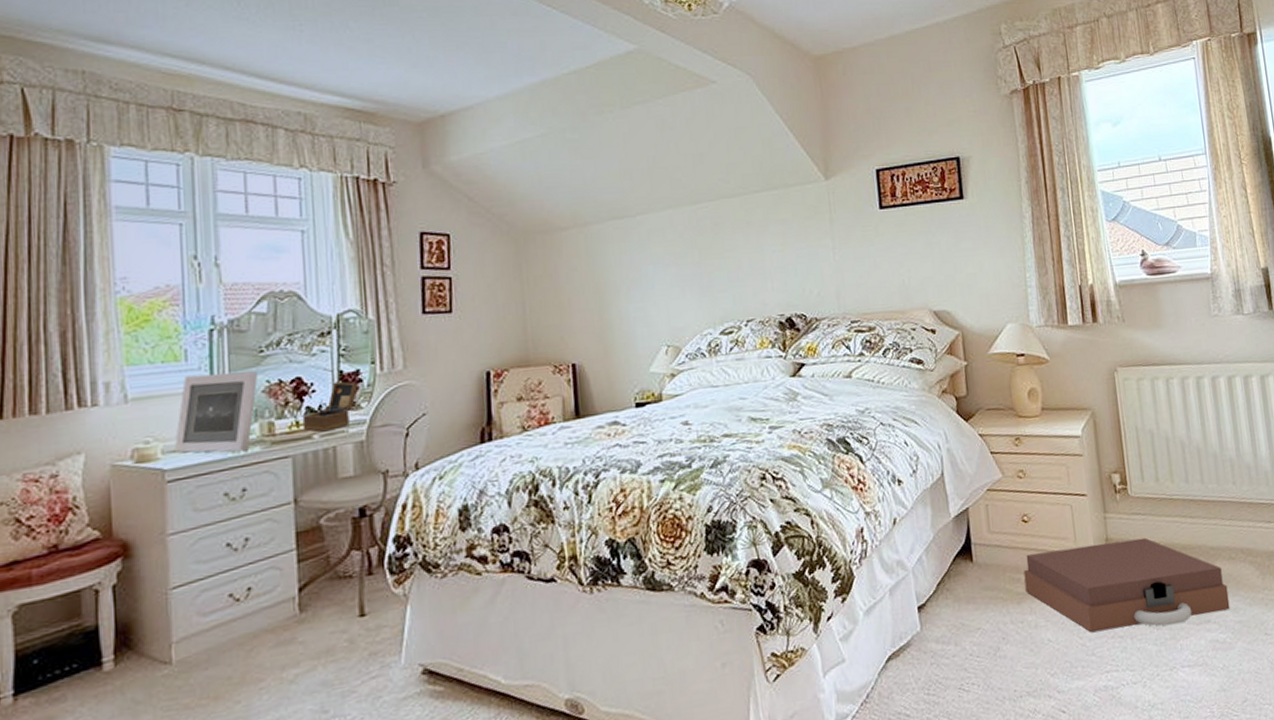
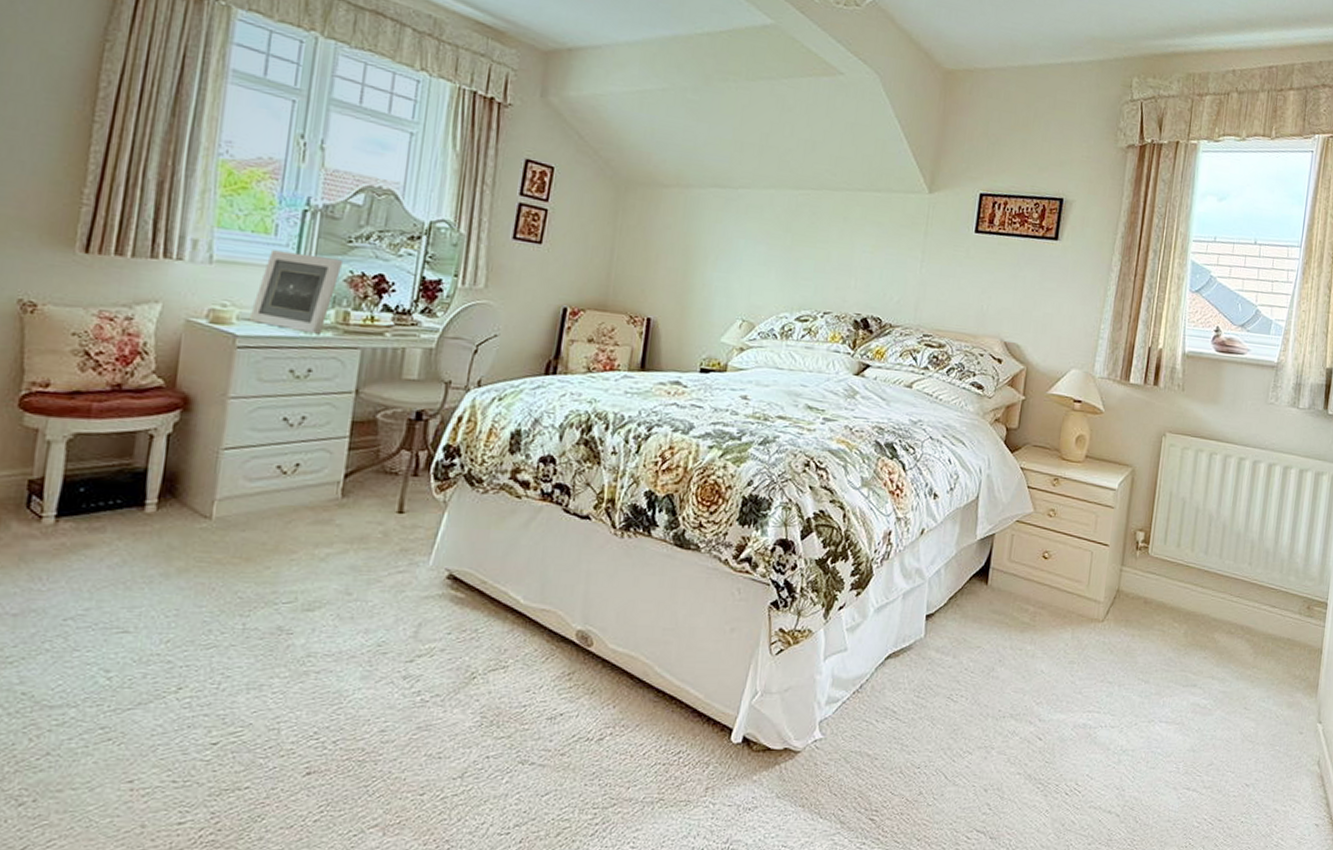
wooden box: present [302,381,358,432] -> none [376,286,438,332]
briefcase: present [1023,537,1230,633] -> none [1031,589,1220,682]

